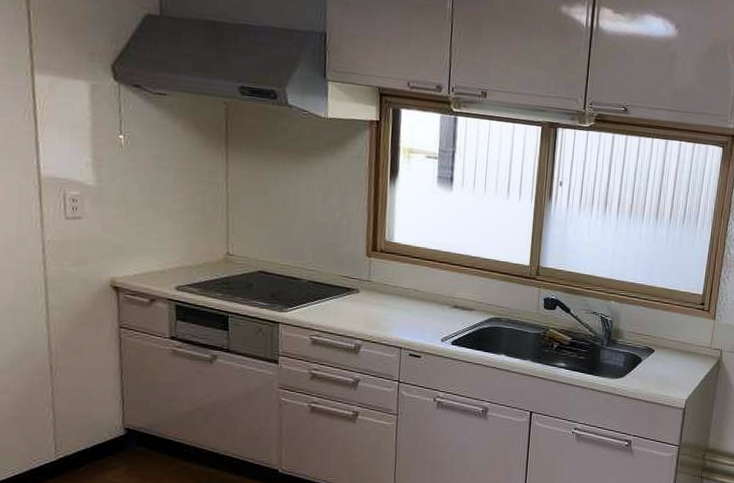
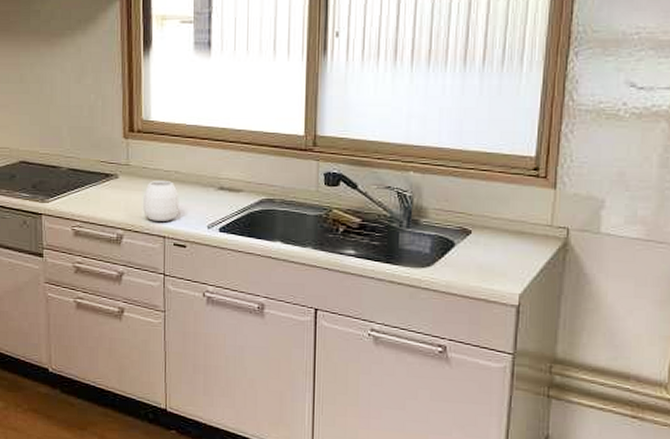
cup: none [381,297,417,334] -> present [142,181,180,221]

